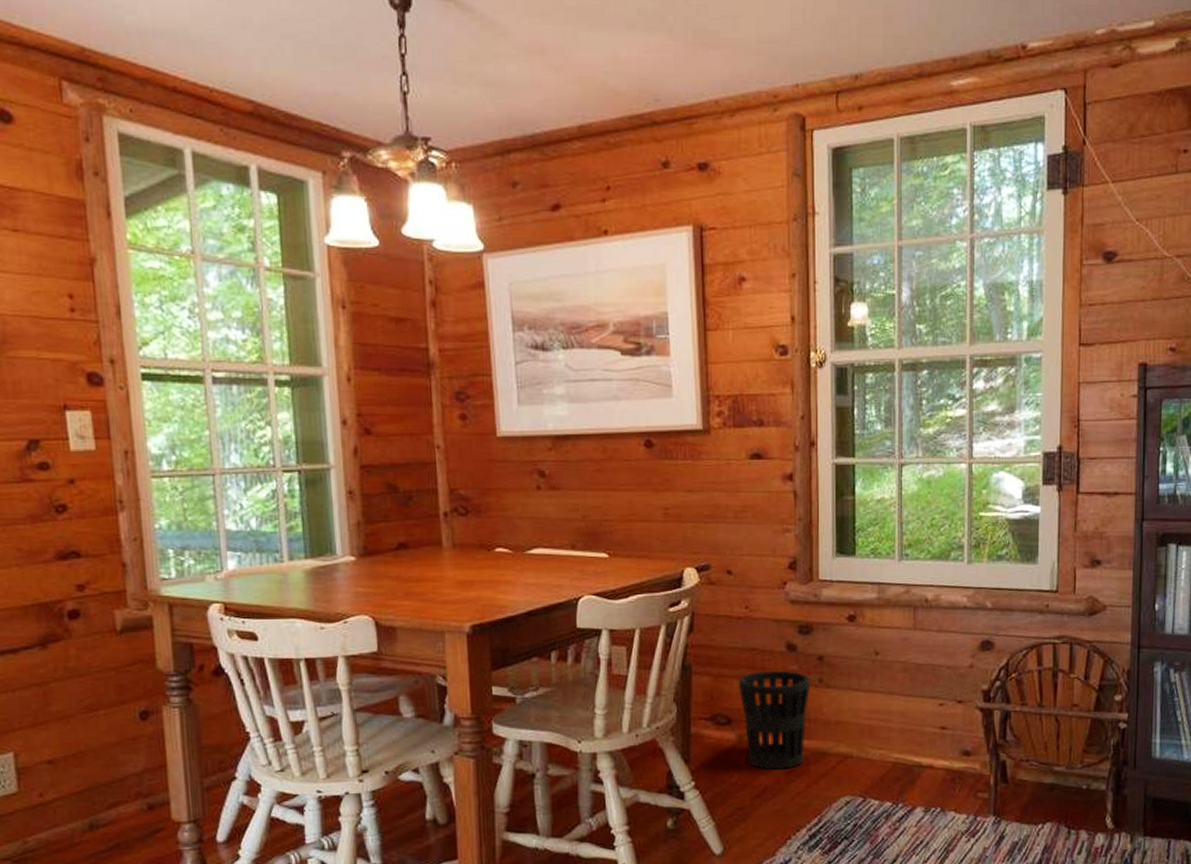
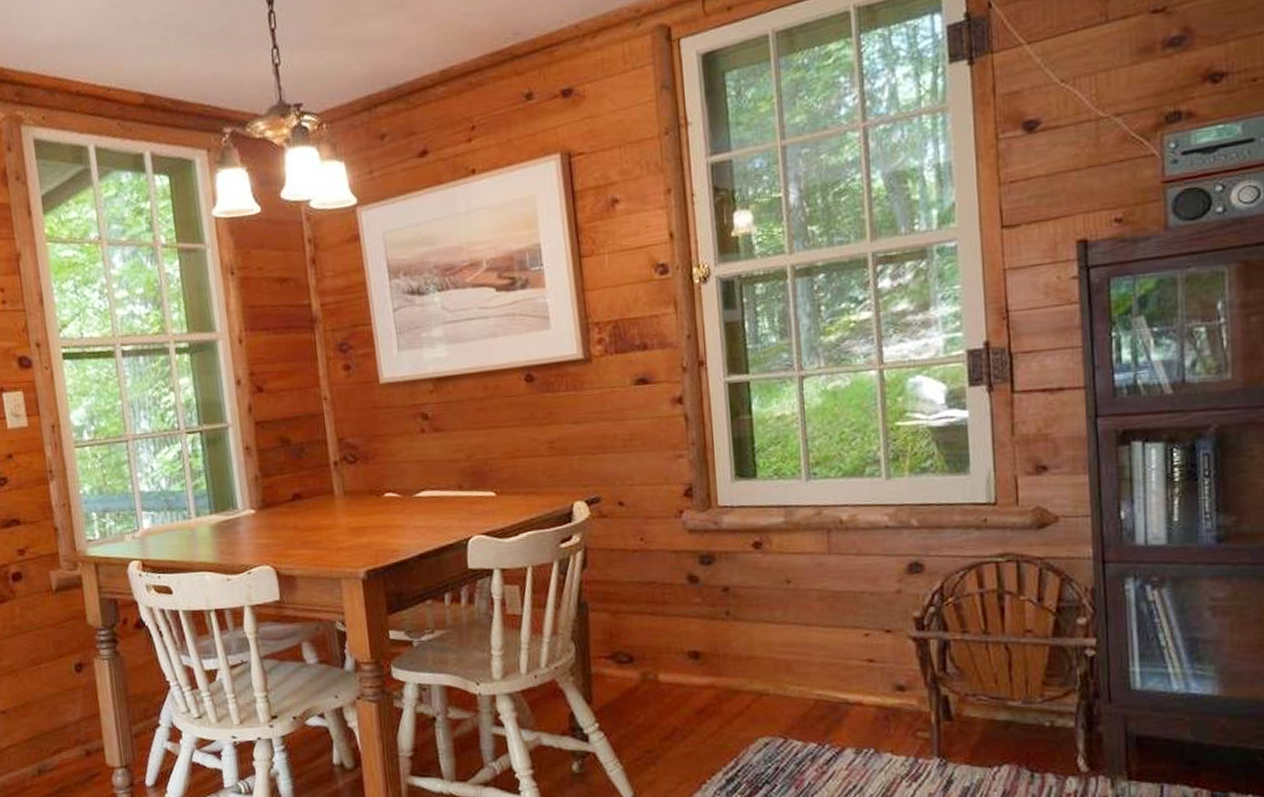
wastebasket: present [739,670,810,770] -> none [639,603,716,710]

